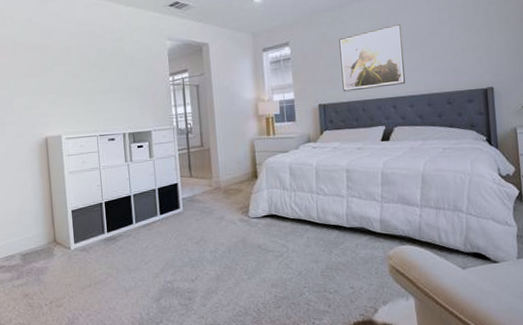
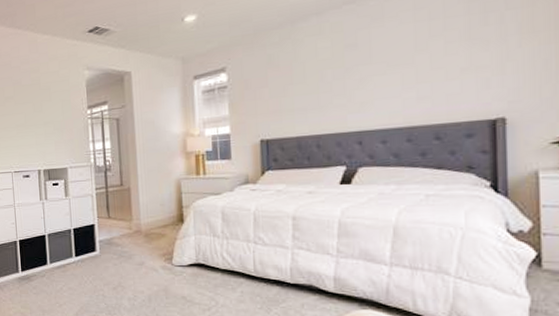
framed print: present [339,24,405,92] -> none [289,41,376,125]

